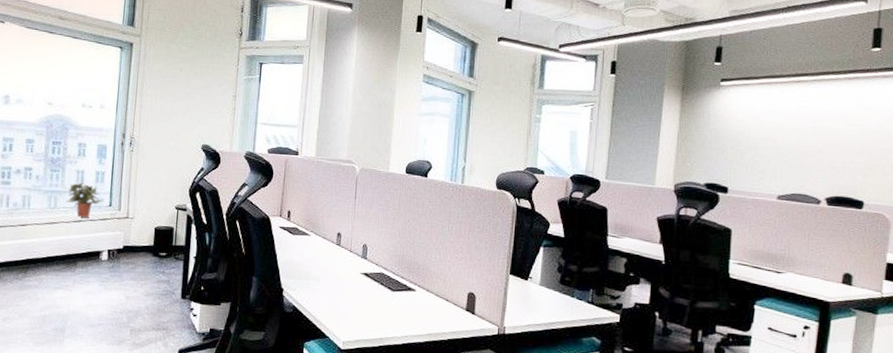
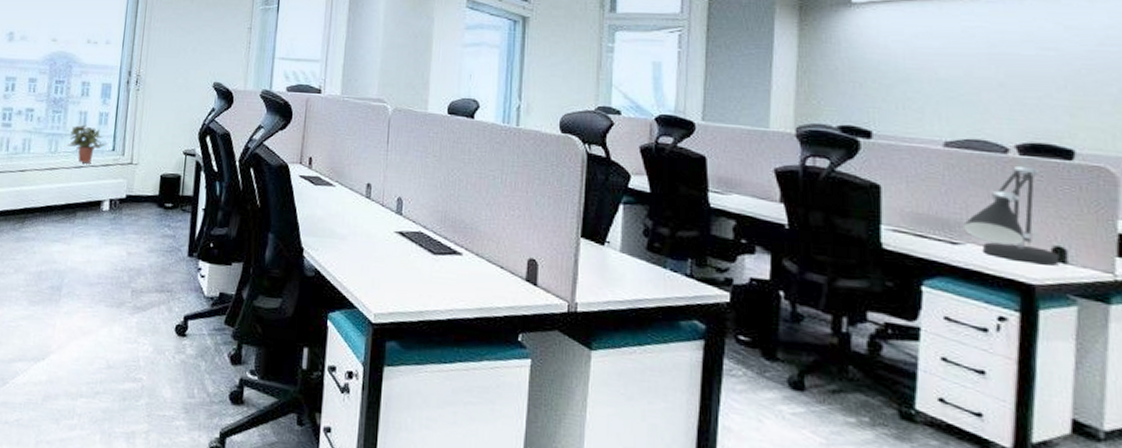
desk lamp: none [786,213,847,287] -> present [964,165,1059,266]

